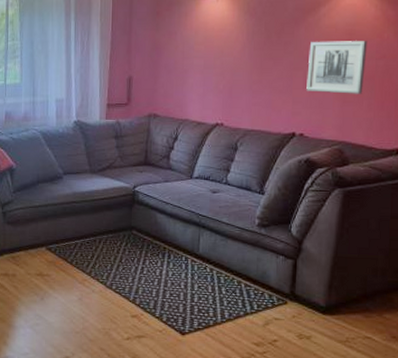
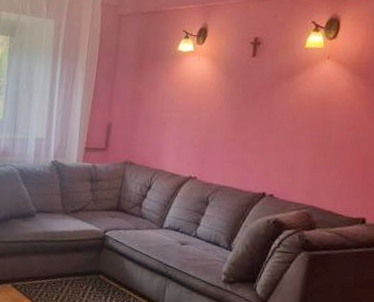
wall art: present [306,41,367,94] -> none [278,107,339,162]

